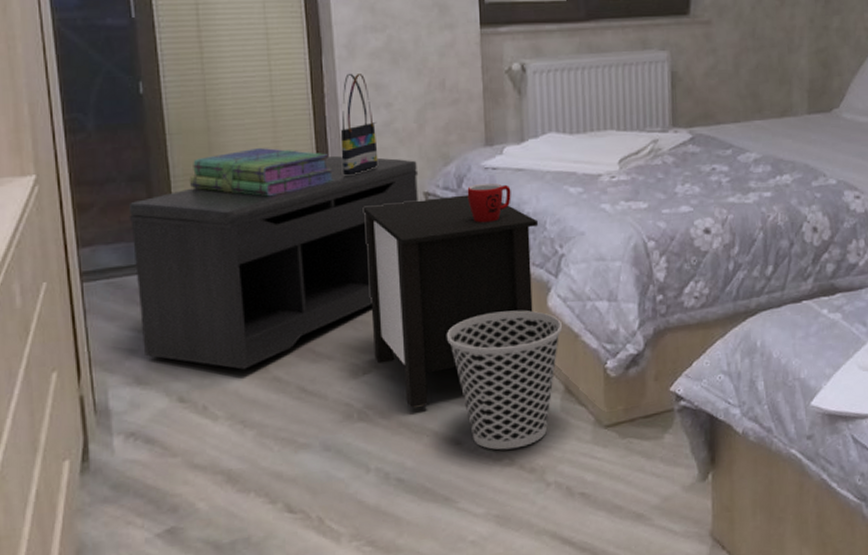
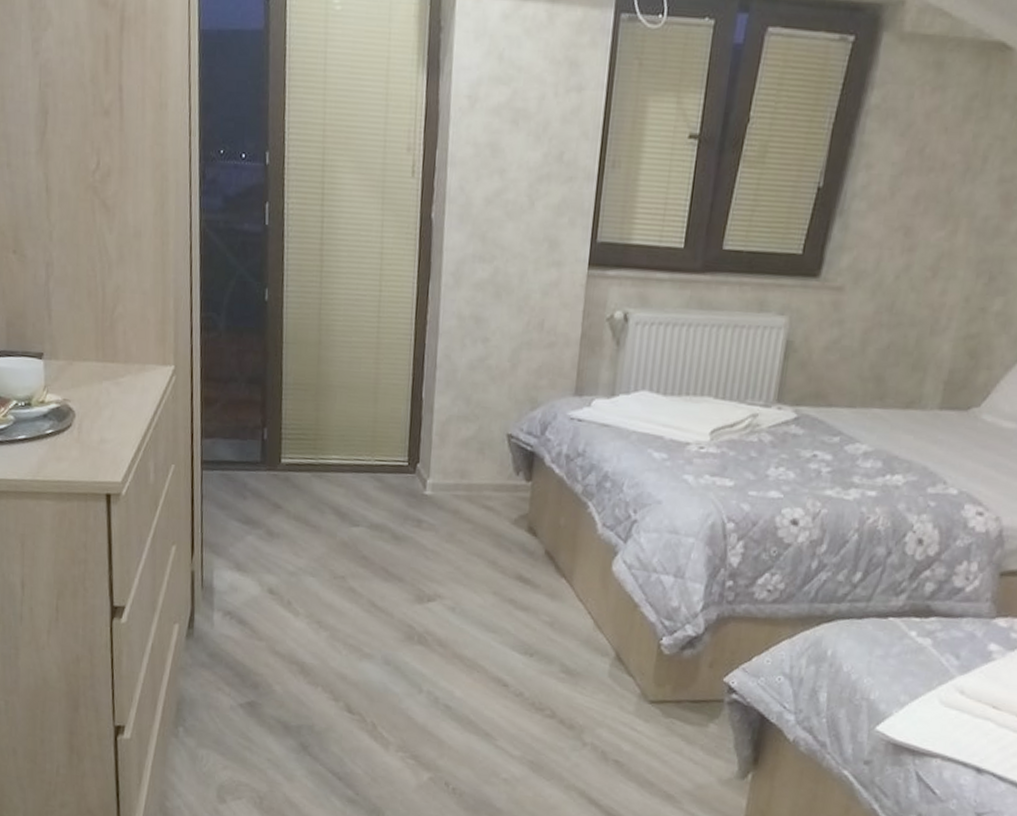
bench: present [128,156,419,370] -> none [244,385,505,575]
stack of books: present [189,148,334,197] -> none [297,367,426,417]
tote bag: present [340,73,379,176] -> none [434,302,472,407]
nightstand: present [363,195,538,409] -> none [440,440,615,644]
wastebasket: present [447,310,563,450] -> none [509,565,624,703]
mug: present [467,183,511,223] -> none [549,434,594,476]

